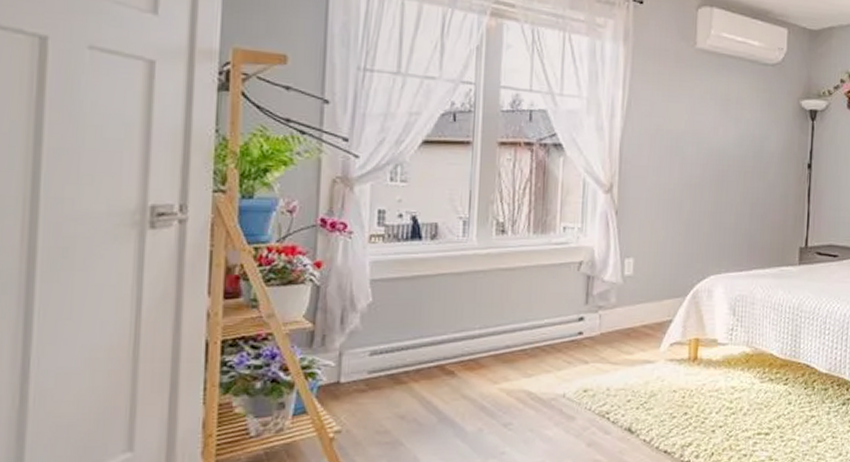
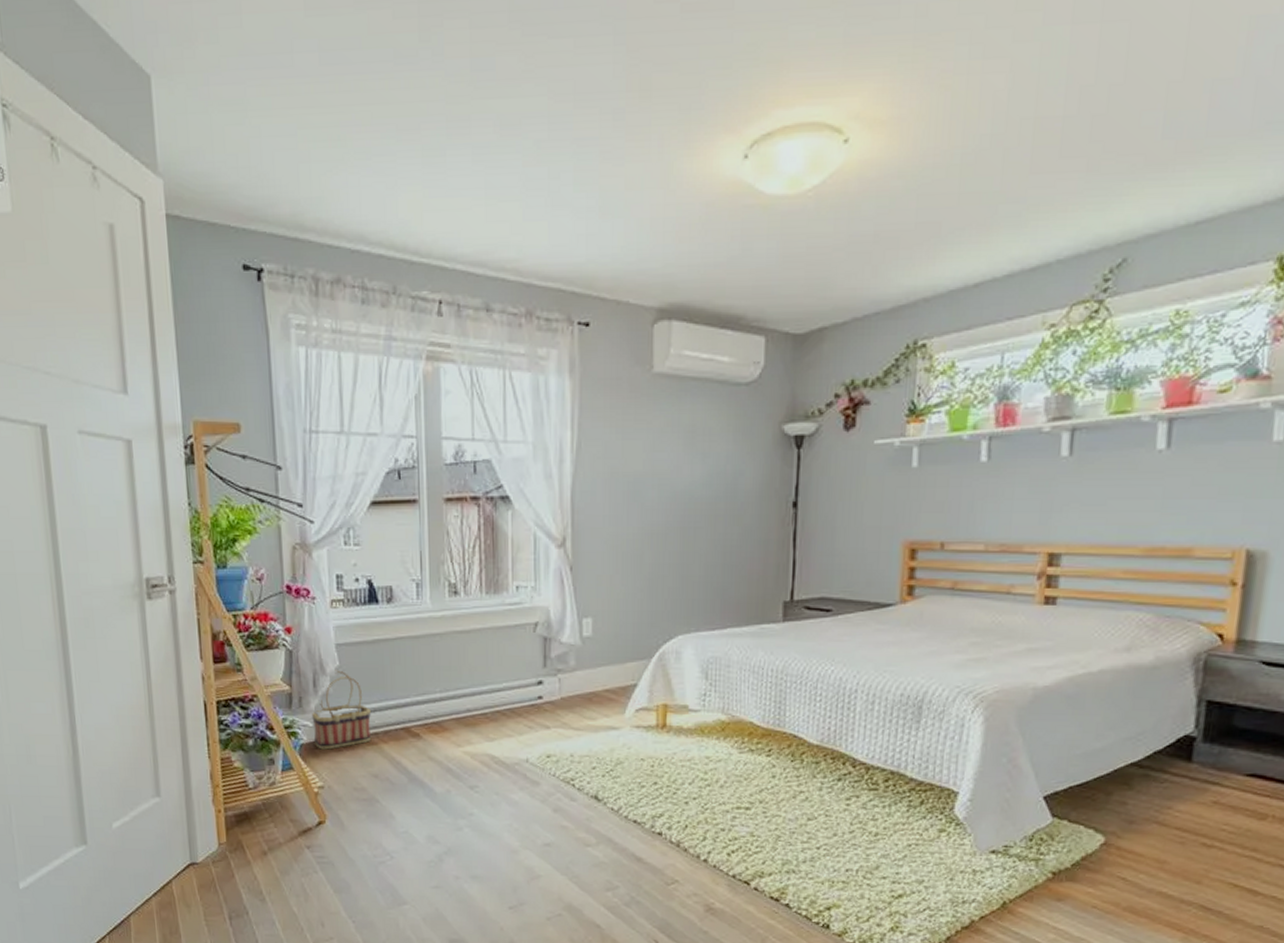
basket: none [335,306,403,391] -> present [312,670,372,750]

